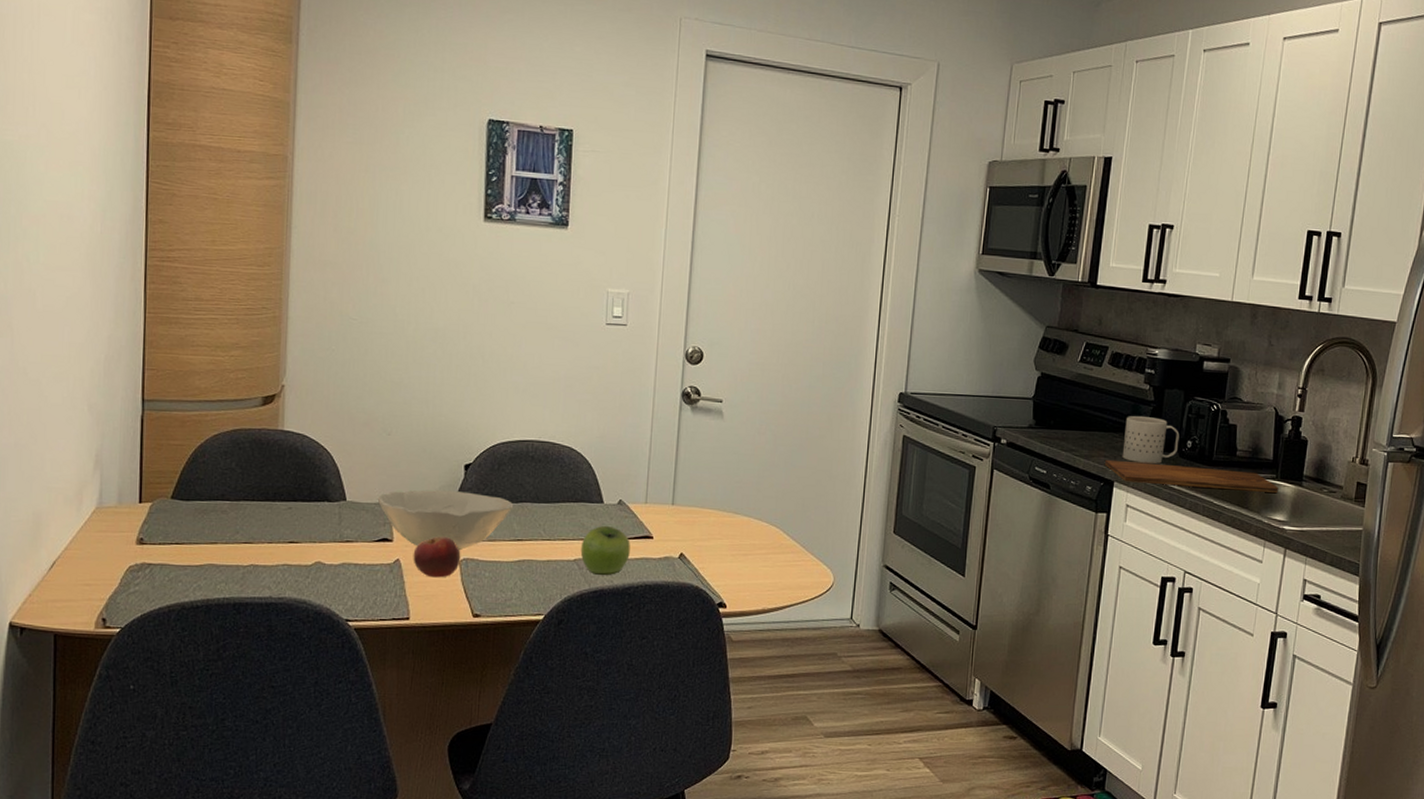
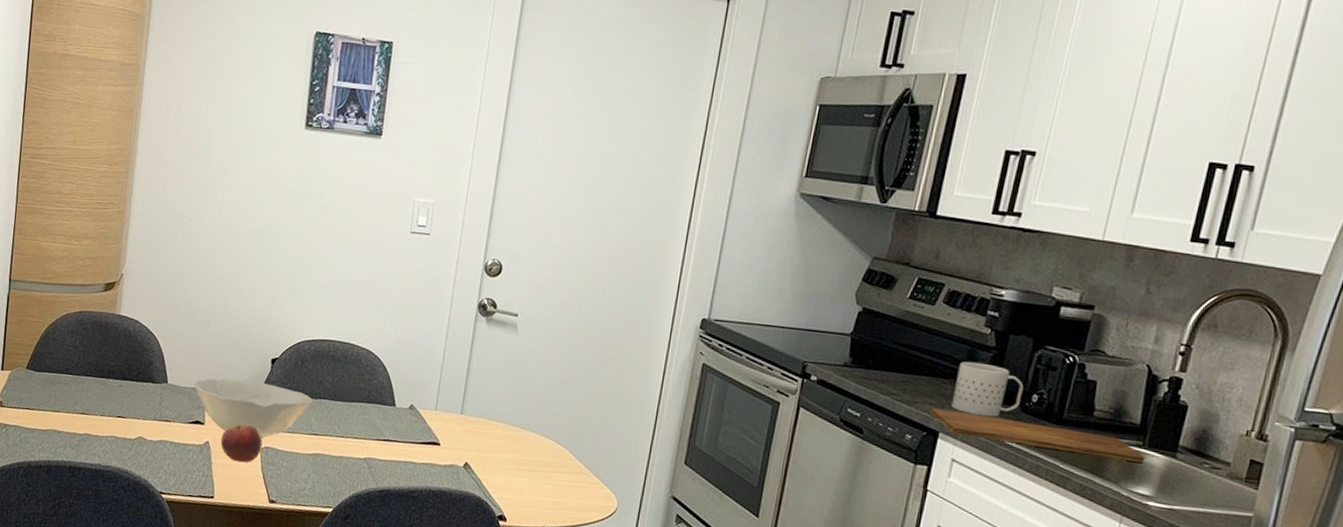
fruit: present [580,525,630,576] -> none [370,427,418,478]

